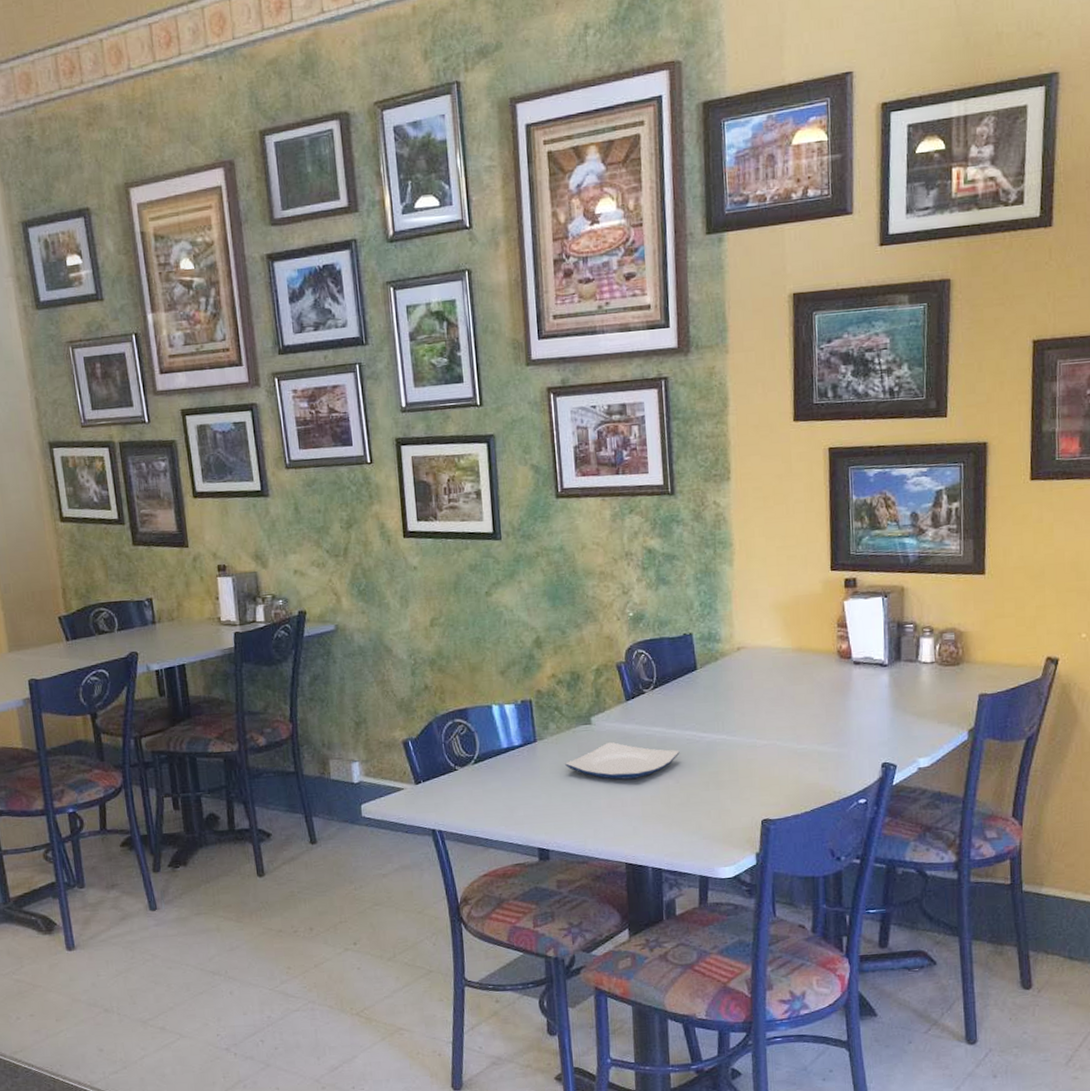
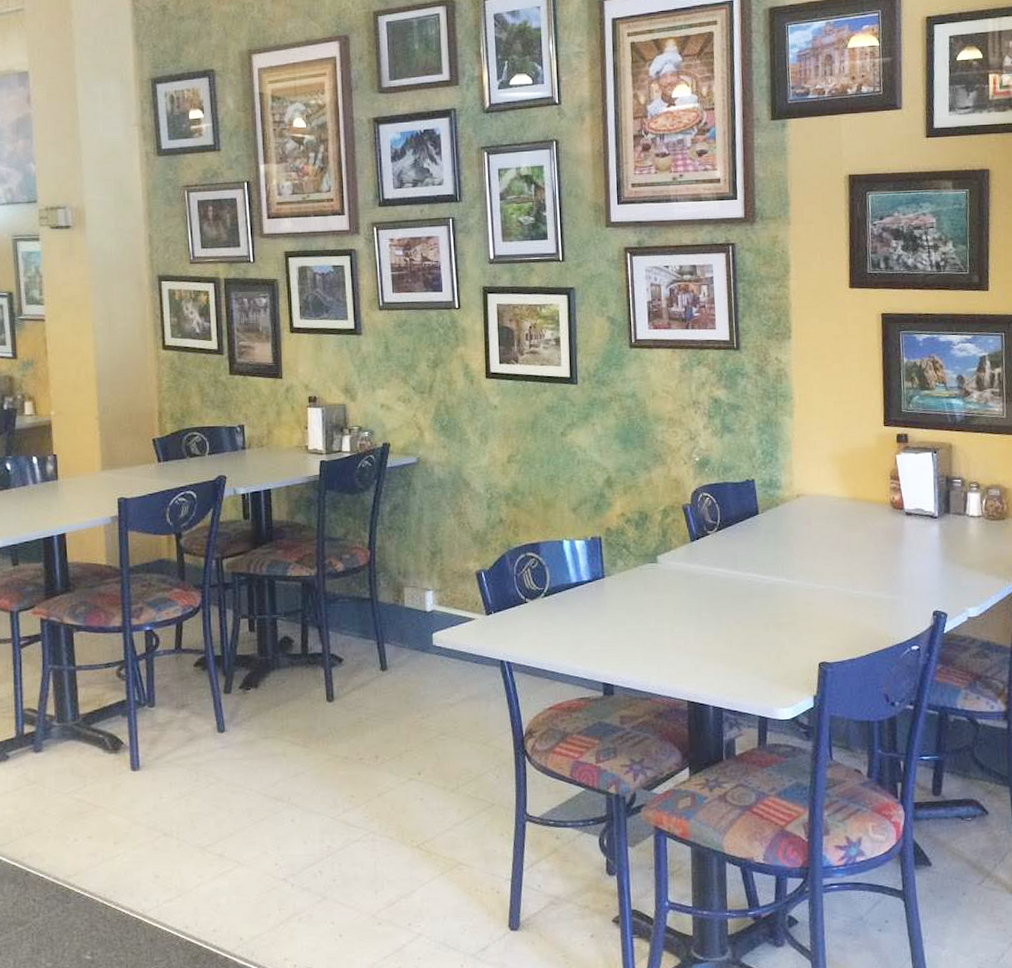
plate: present [565,742,680,780] -> none [631,581,741,618]

